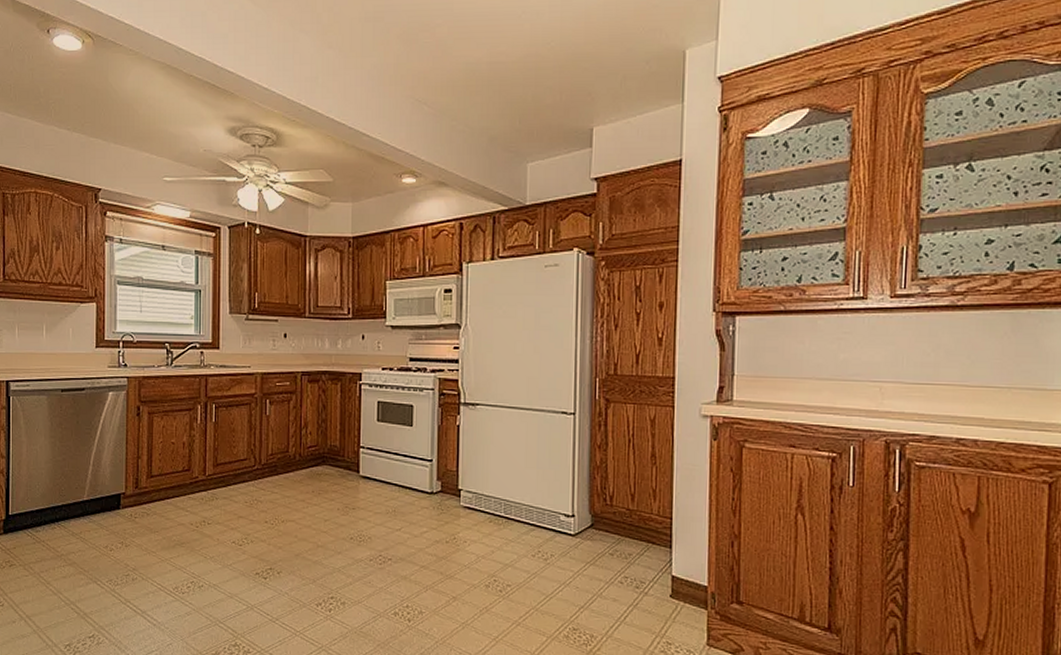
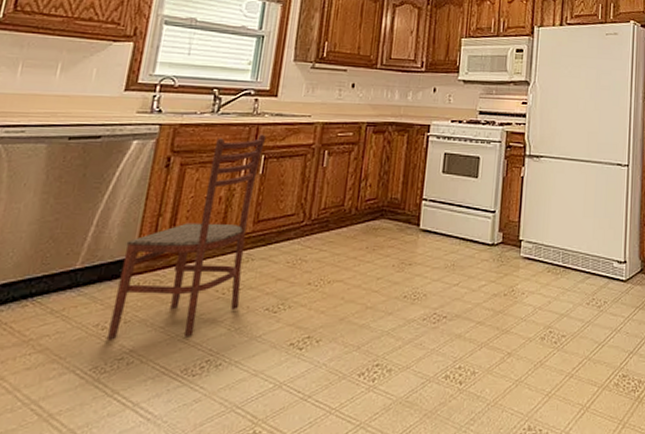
dining chair: none [114,384,215,562] -> present [106,134,267,339]

